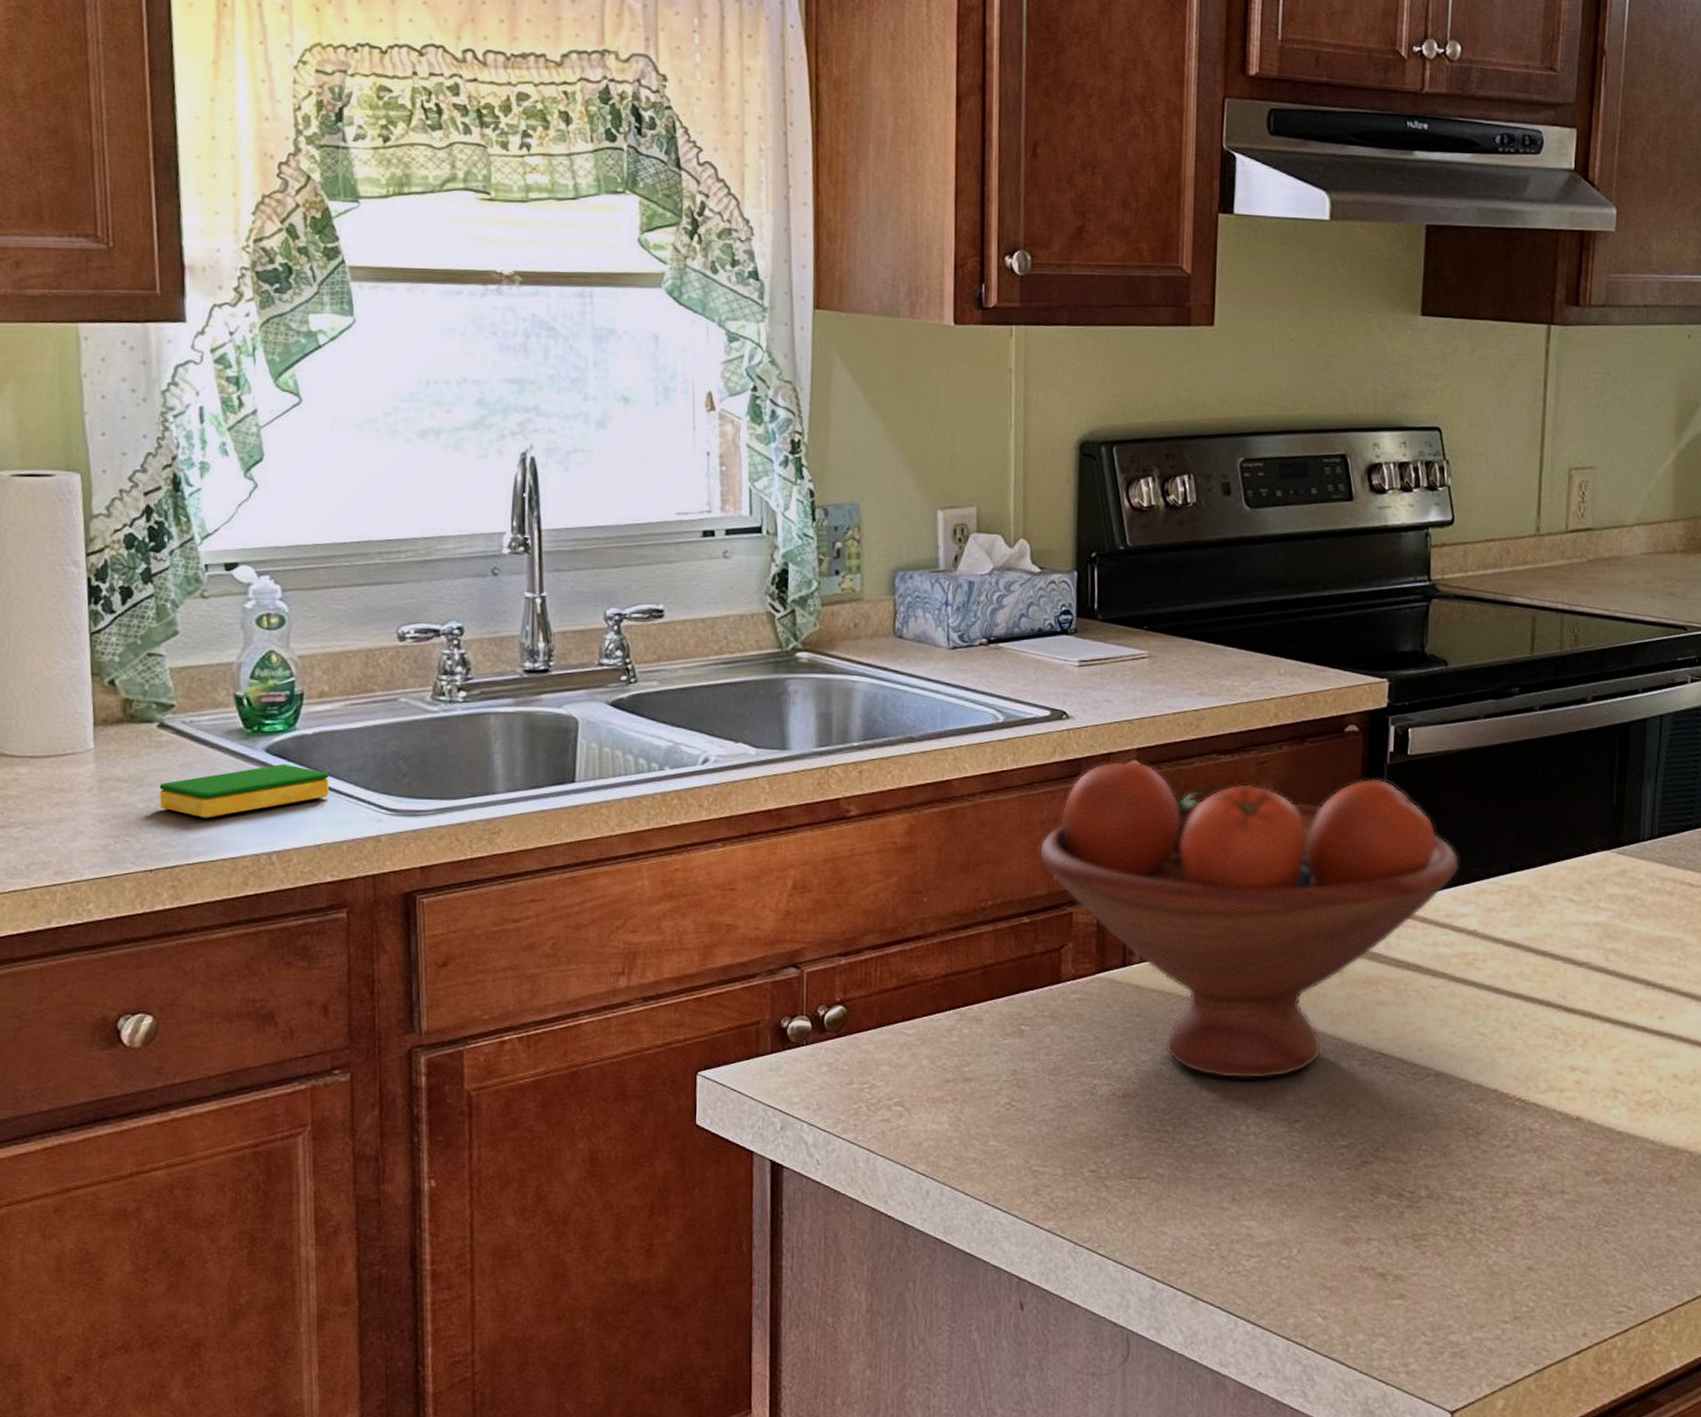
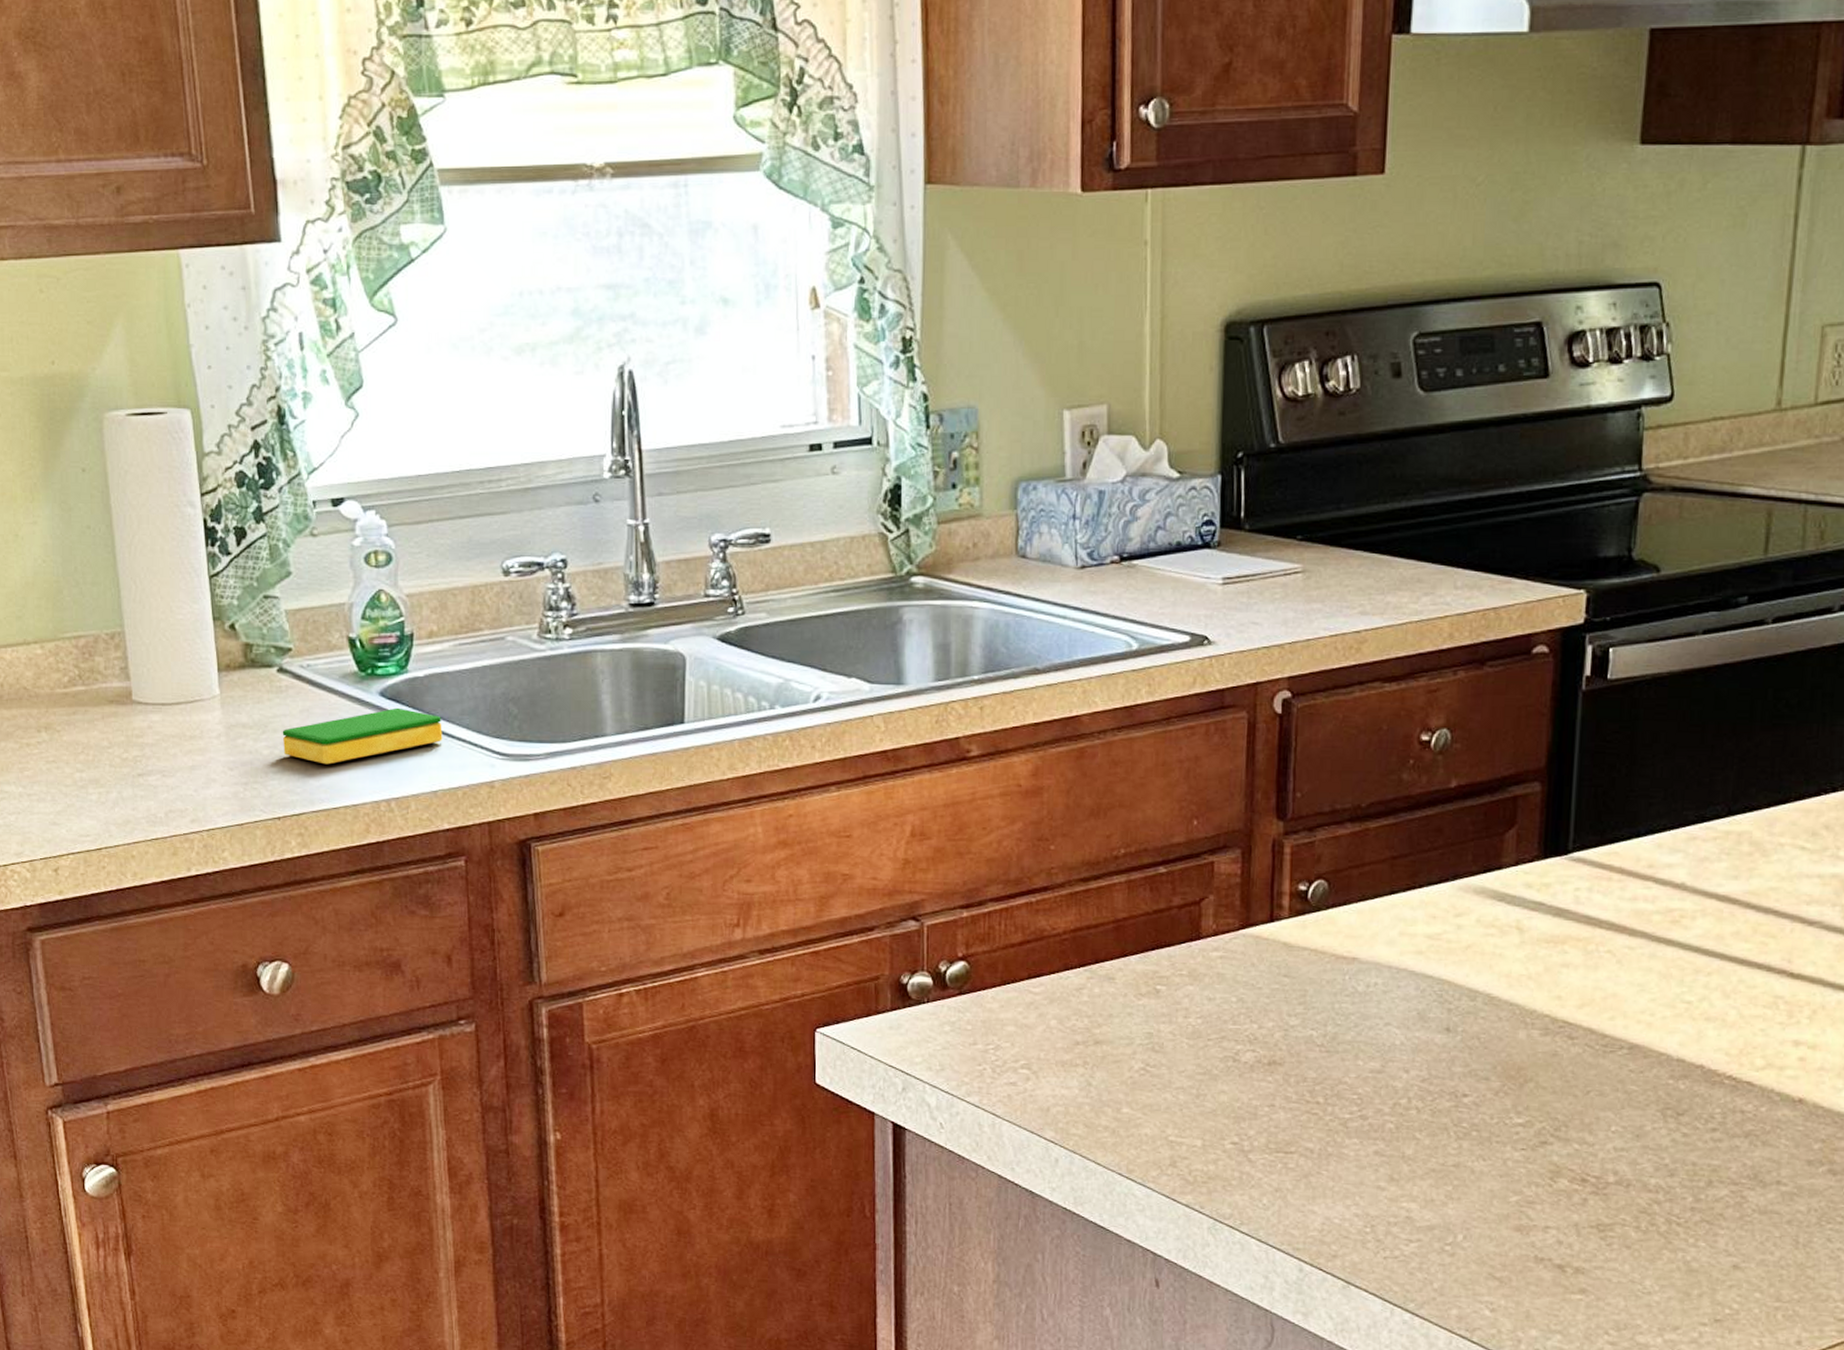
fruit bowl: present [1038,760,1459,1079] -> none [1176,690,1667,1048]

